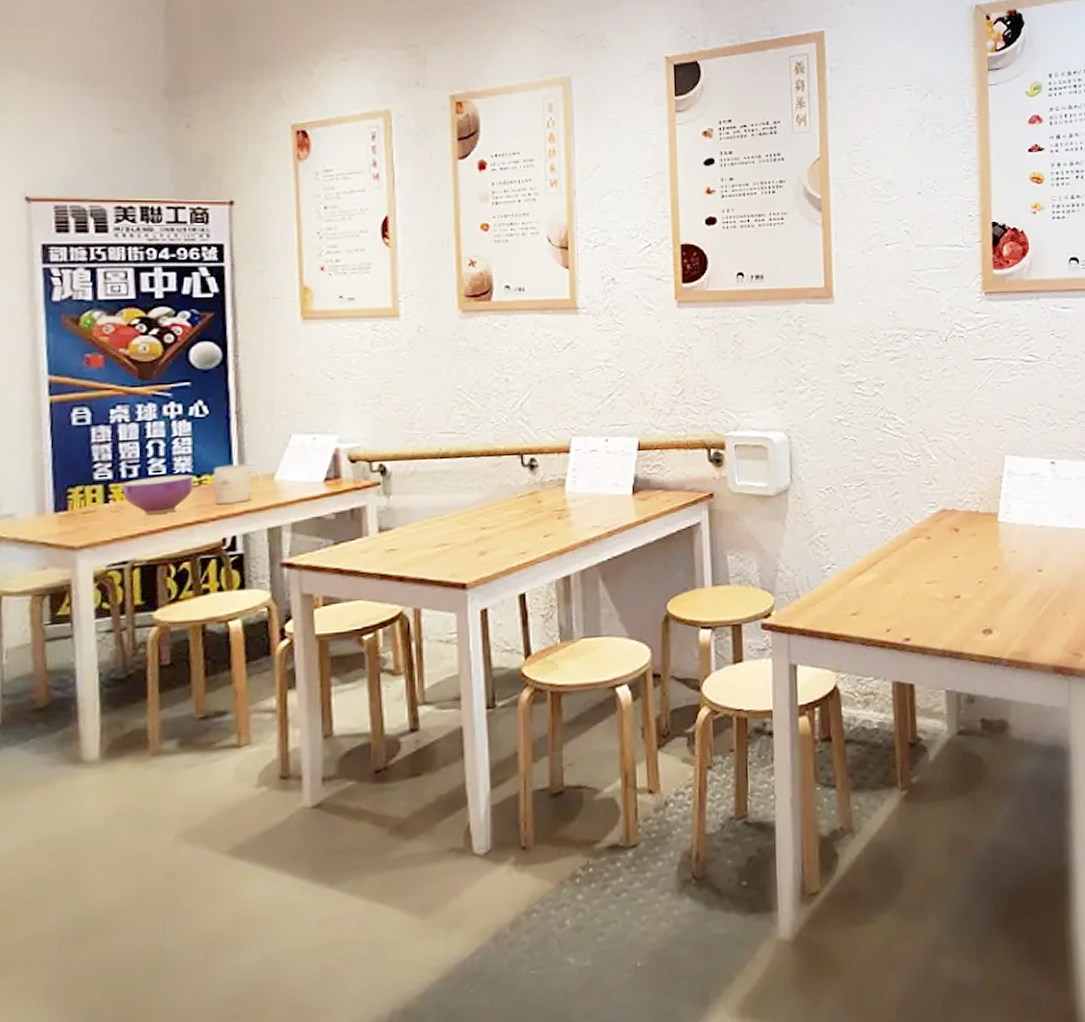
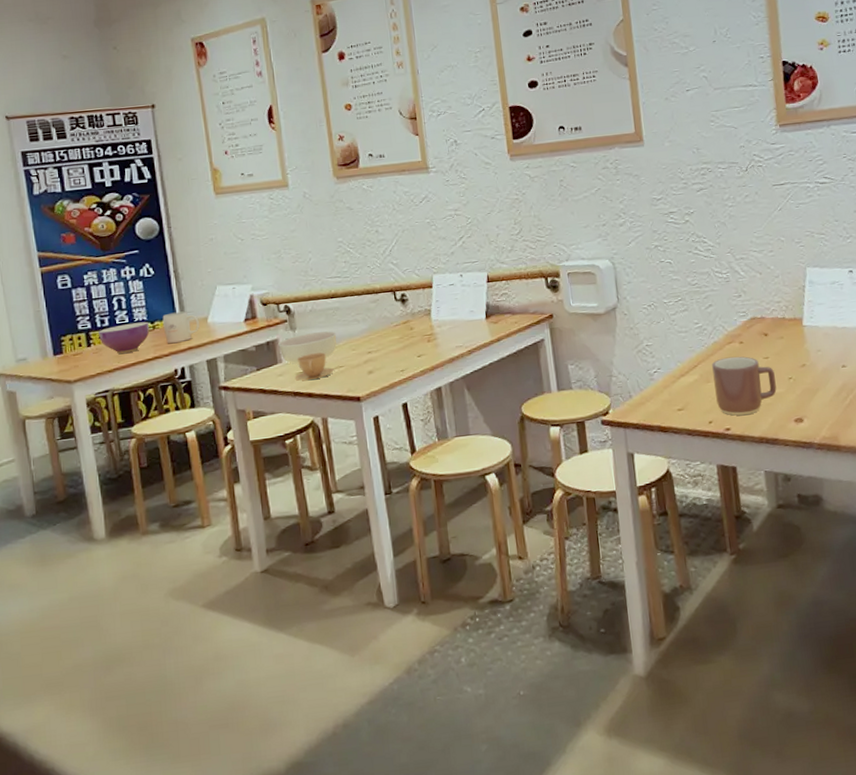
bowl: none [366,499,443,541] -> present [278,331,337,366]
teacup: none [385,525,437,560] -> present [296,352,335,381]
mug: none [894,553,965,624] -> present [712,356,777,416]

